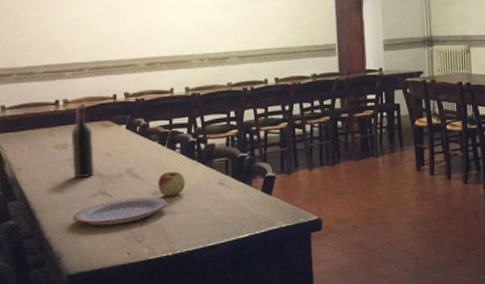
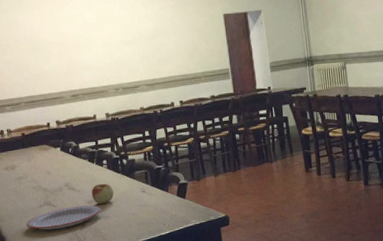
wine bottle: present [71,106,94,179] -> none [16,134,39,194]

